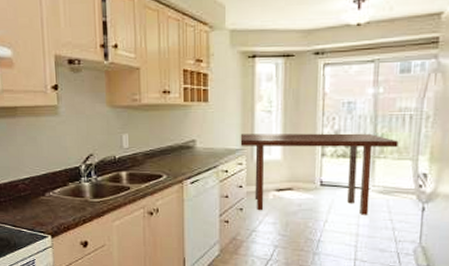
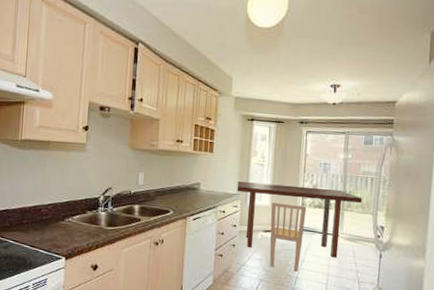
dining chair: none [283,155,328,234] -> present [269,202,307,272]

